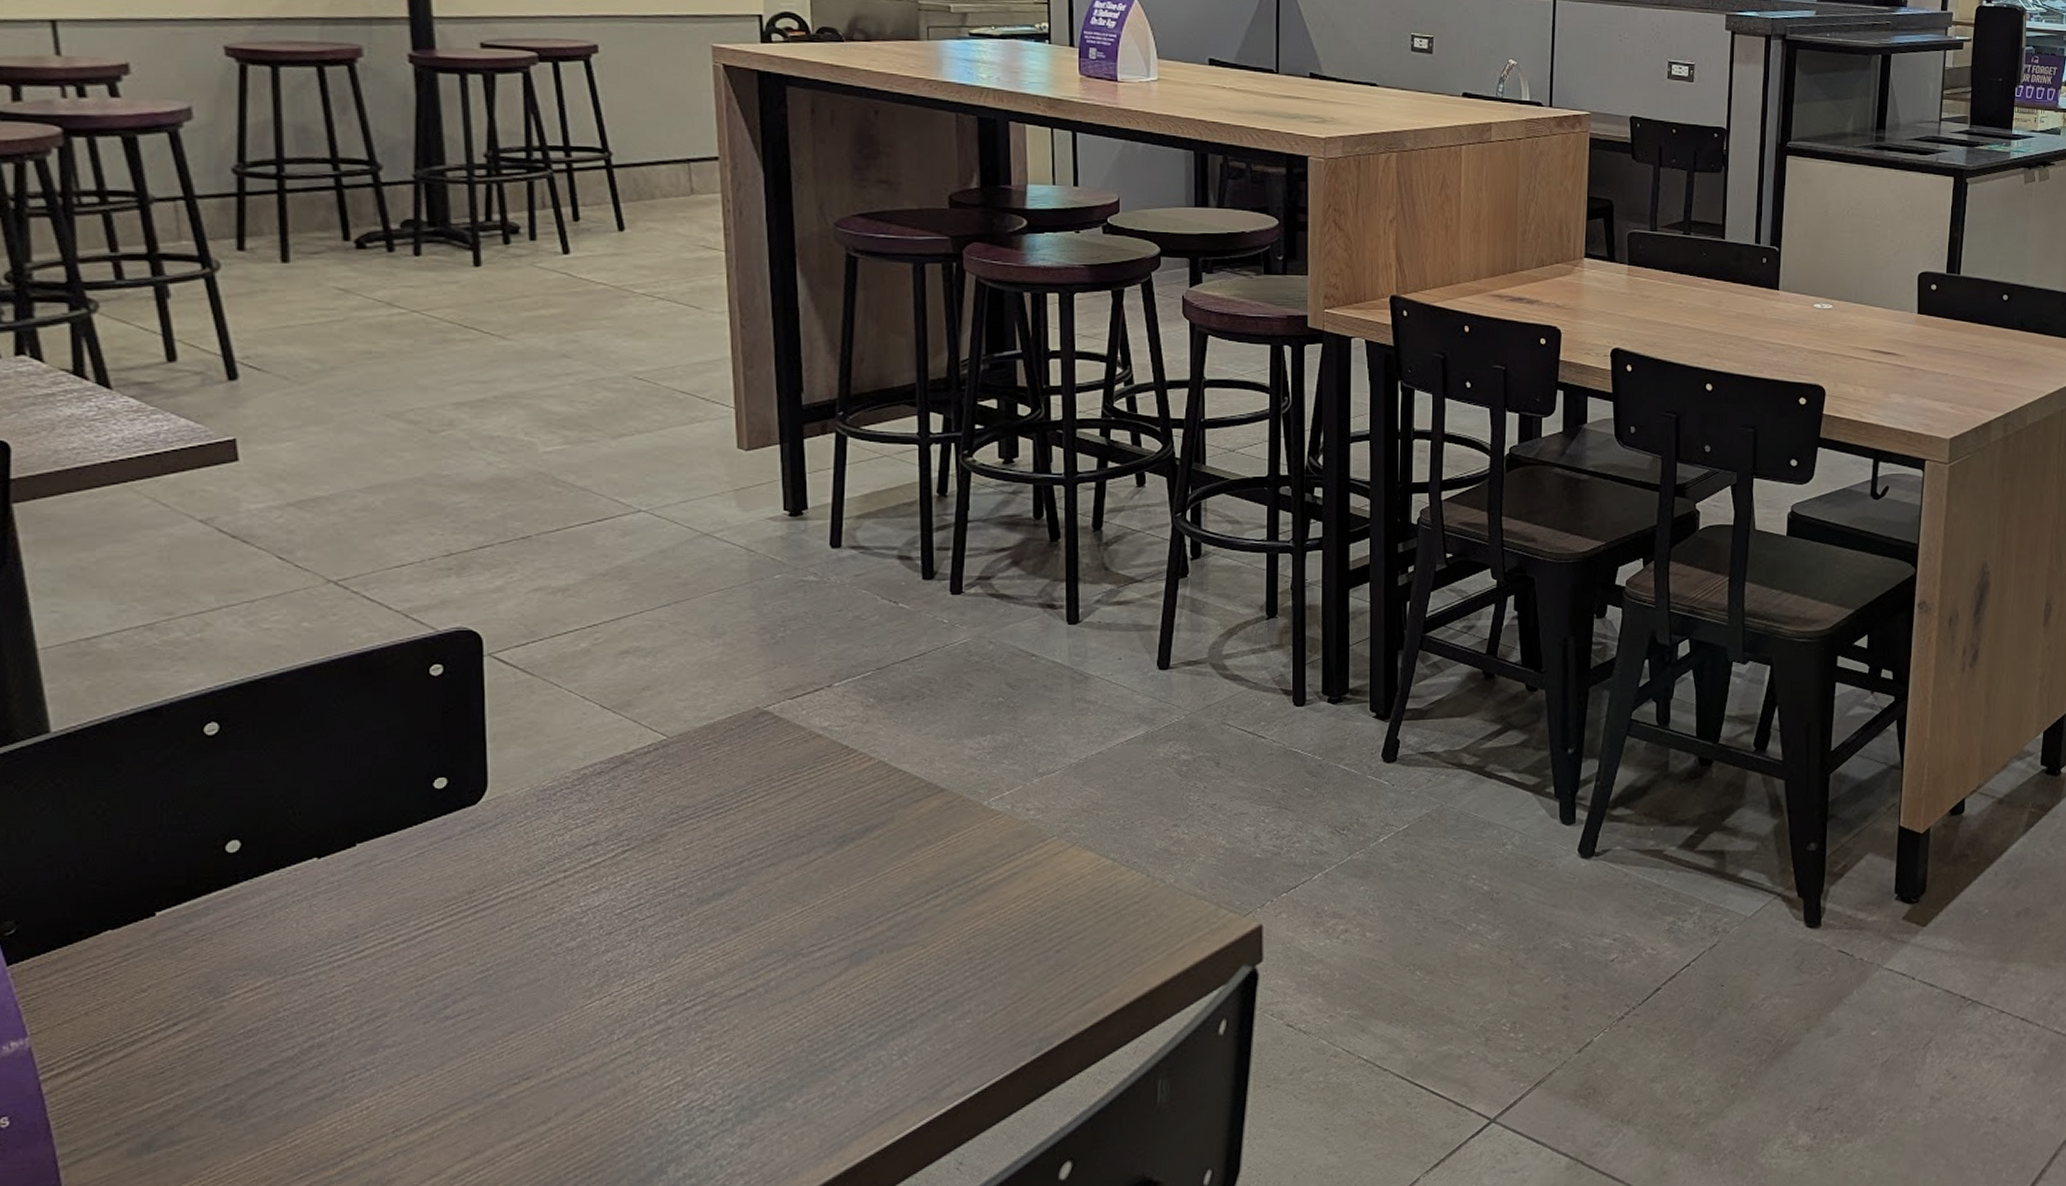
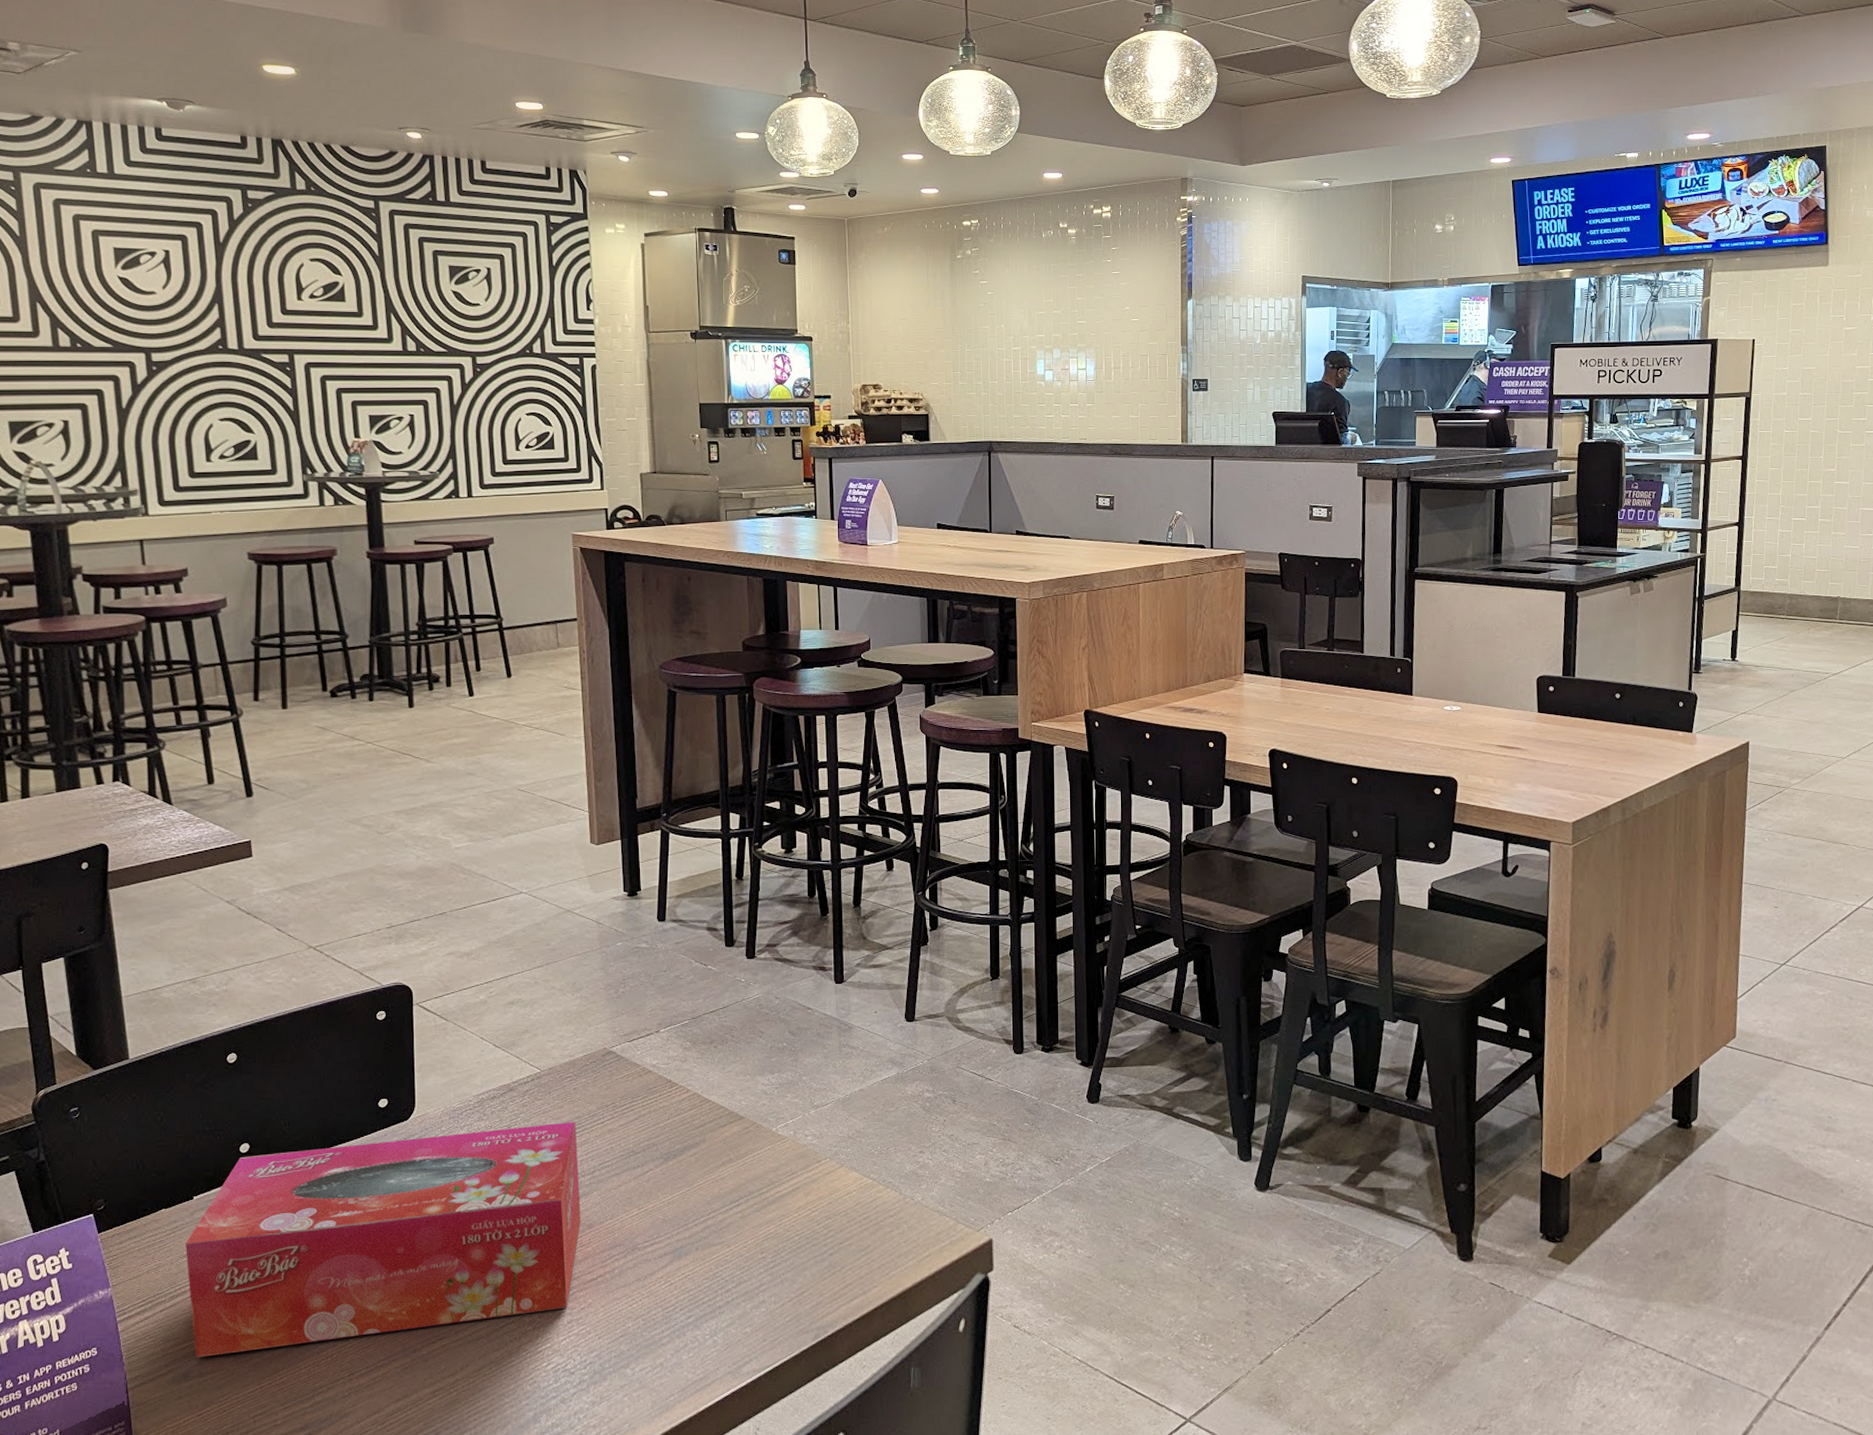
tissue box: none [145,800,724,1121] -> present [186,1122,581,1357]

